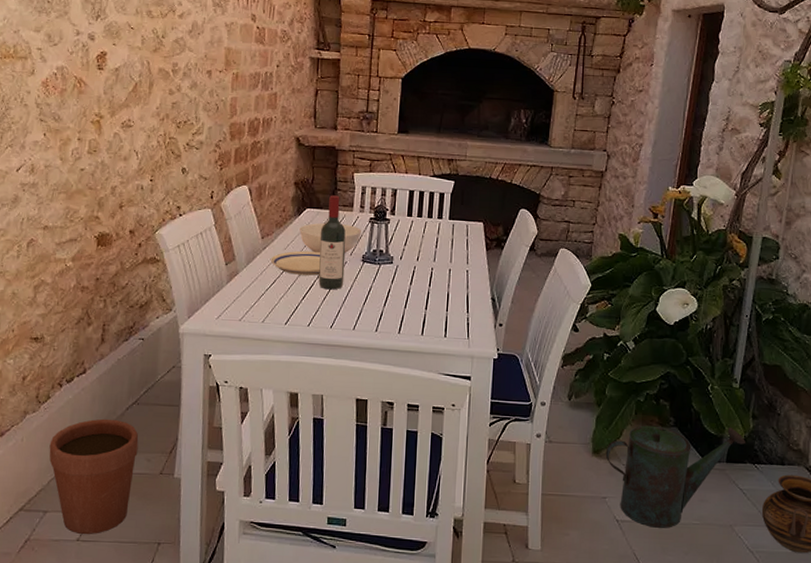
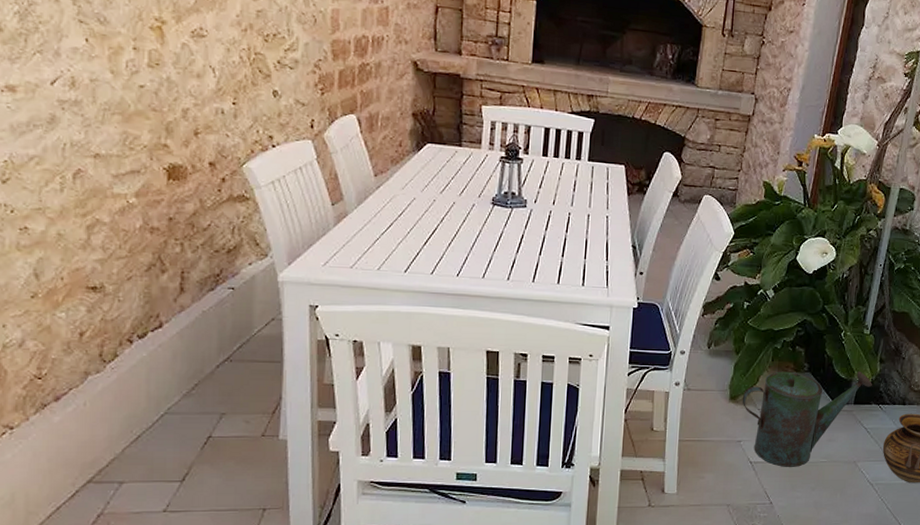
flowerpot: present [49,418,139,534] -> none [121,378,234,504]
plate: present [271,250,321,276] -> none [386,191,445,219]
bowl: present [299,222,362,254] -> none [419,160,491,196]
wine bottle: present [318,195,346,290] -> none [442,129,474,235]

